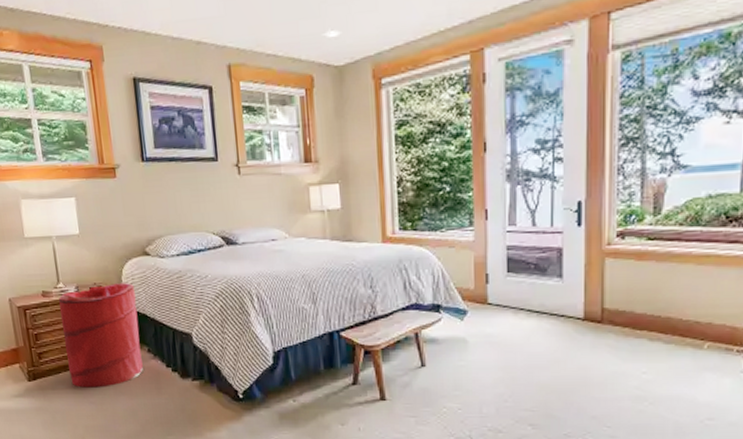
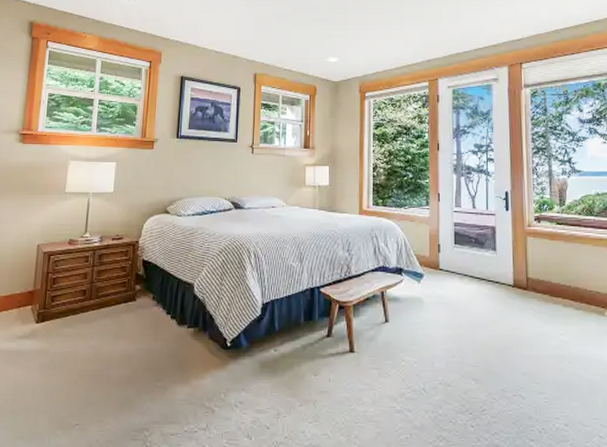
laundry hamper: present [59,283,143,388] -> none [76,236,151,332]

